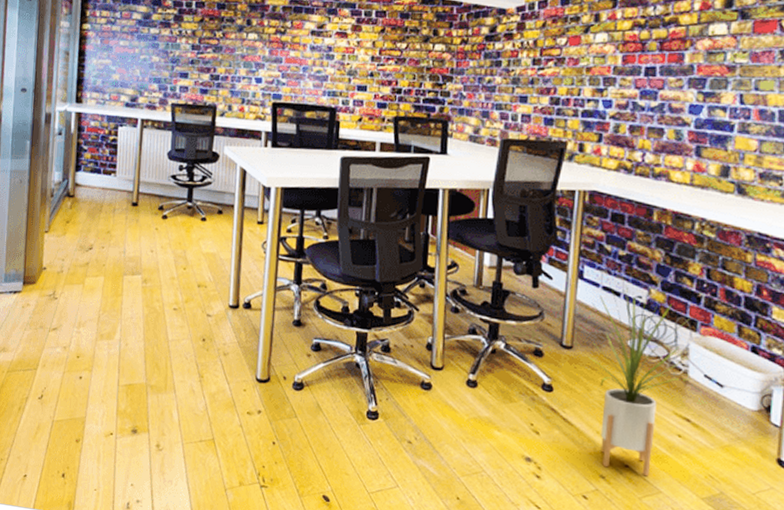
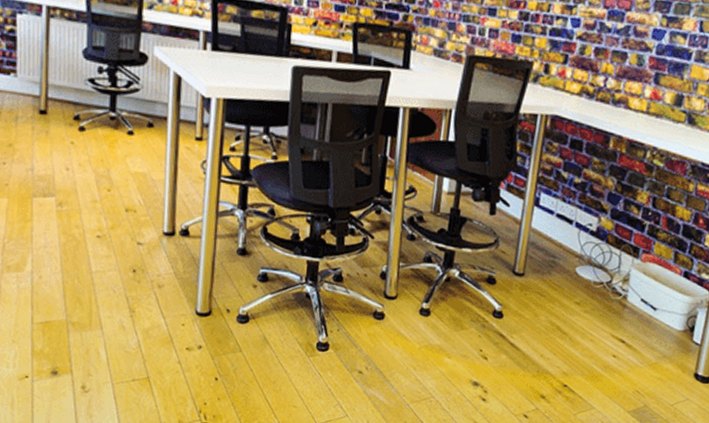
house plant: present [578,284,692,477] -> none [531,212,636,395]

